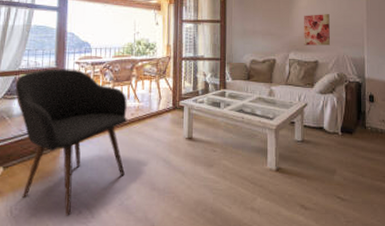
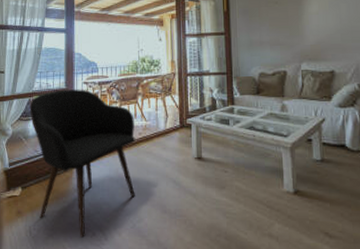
wall art: present [304,14,330,46] -> none [315,18,347,54]

